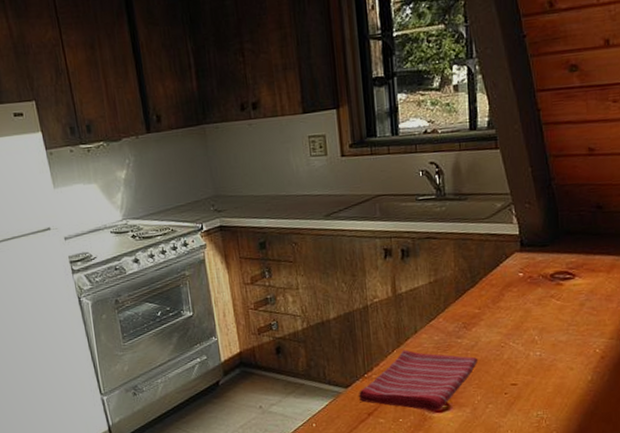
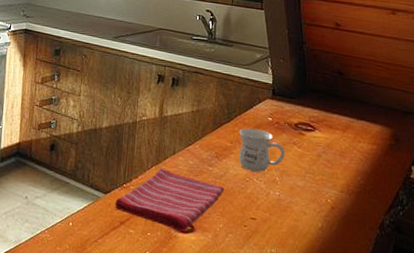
mug: none [486,288,542,335] -> present [238,128,285,172]

